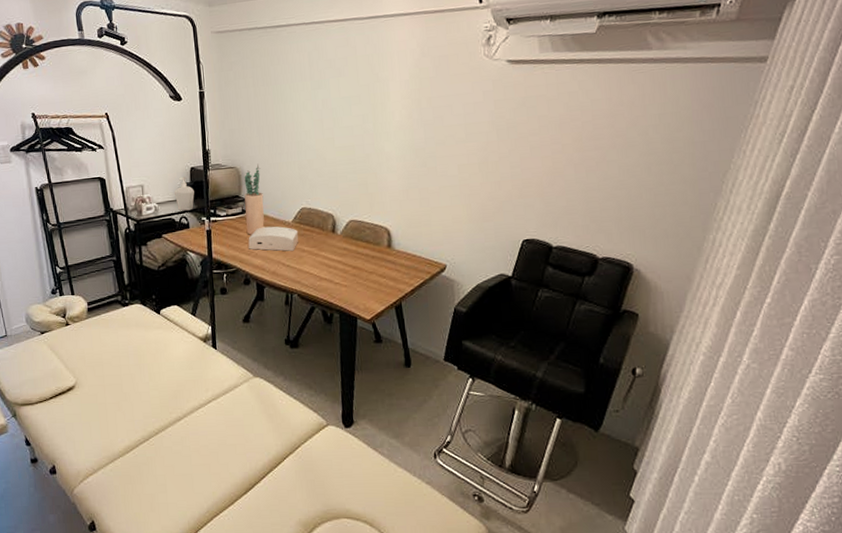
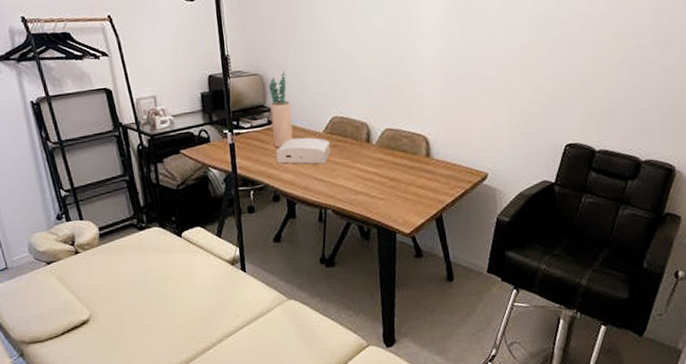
soap bottle: present [175,177,195,211] -> none [192,85,214,124]

